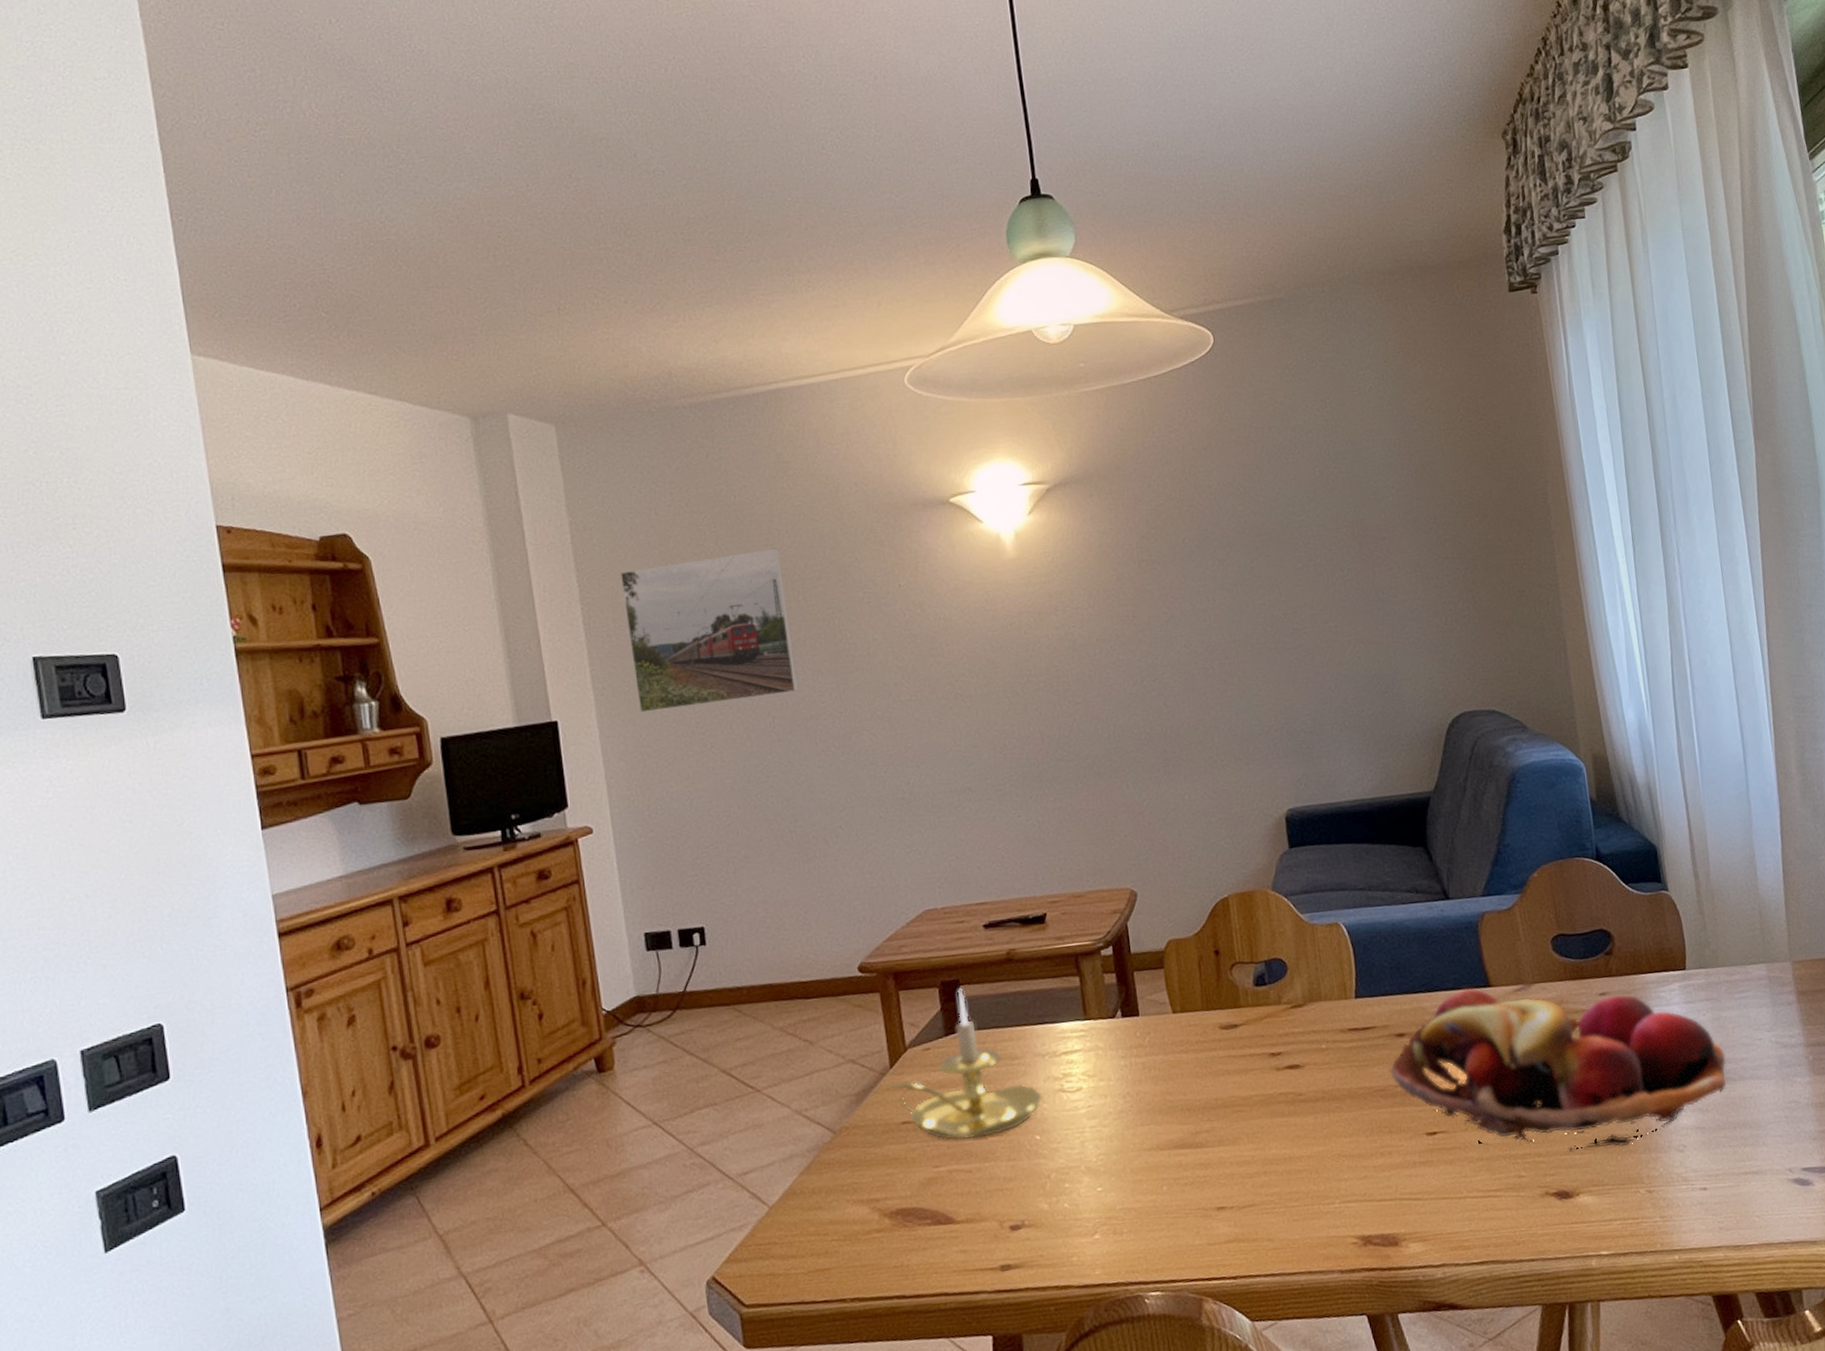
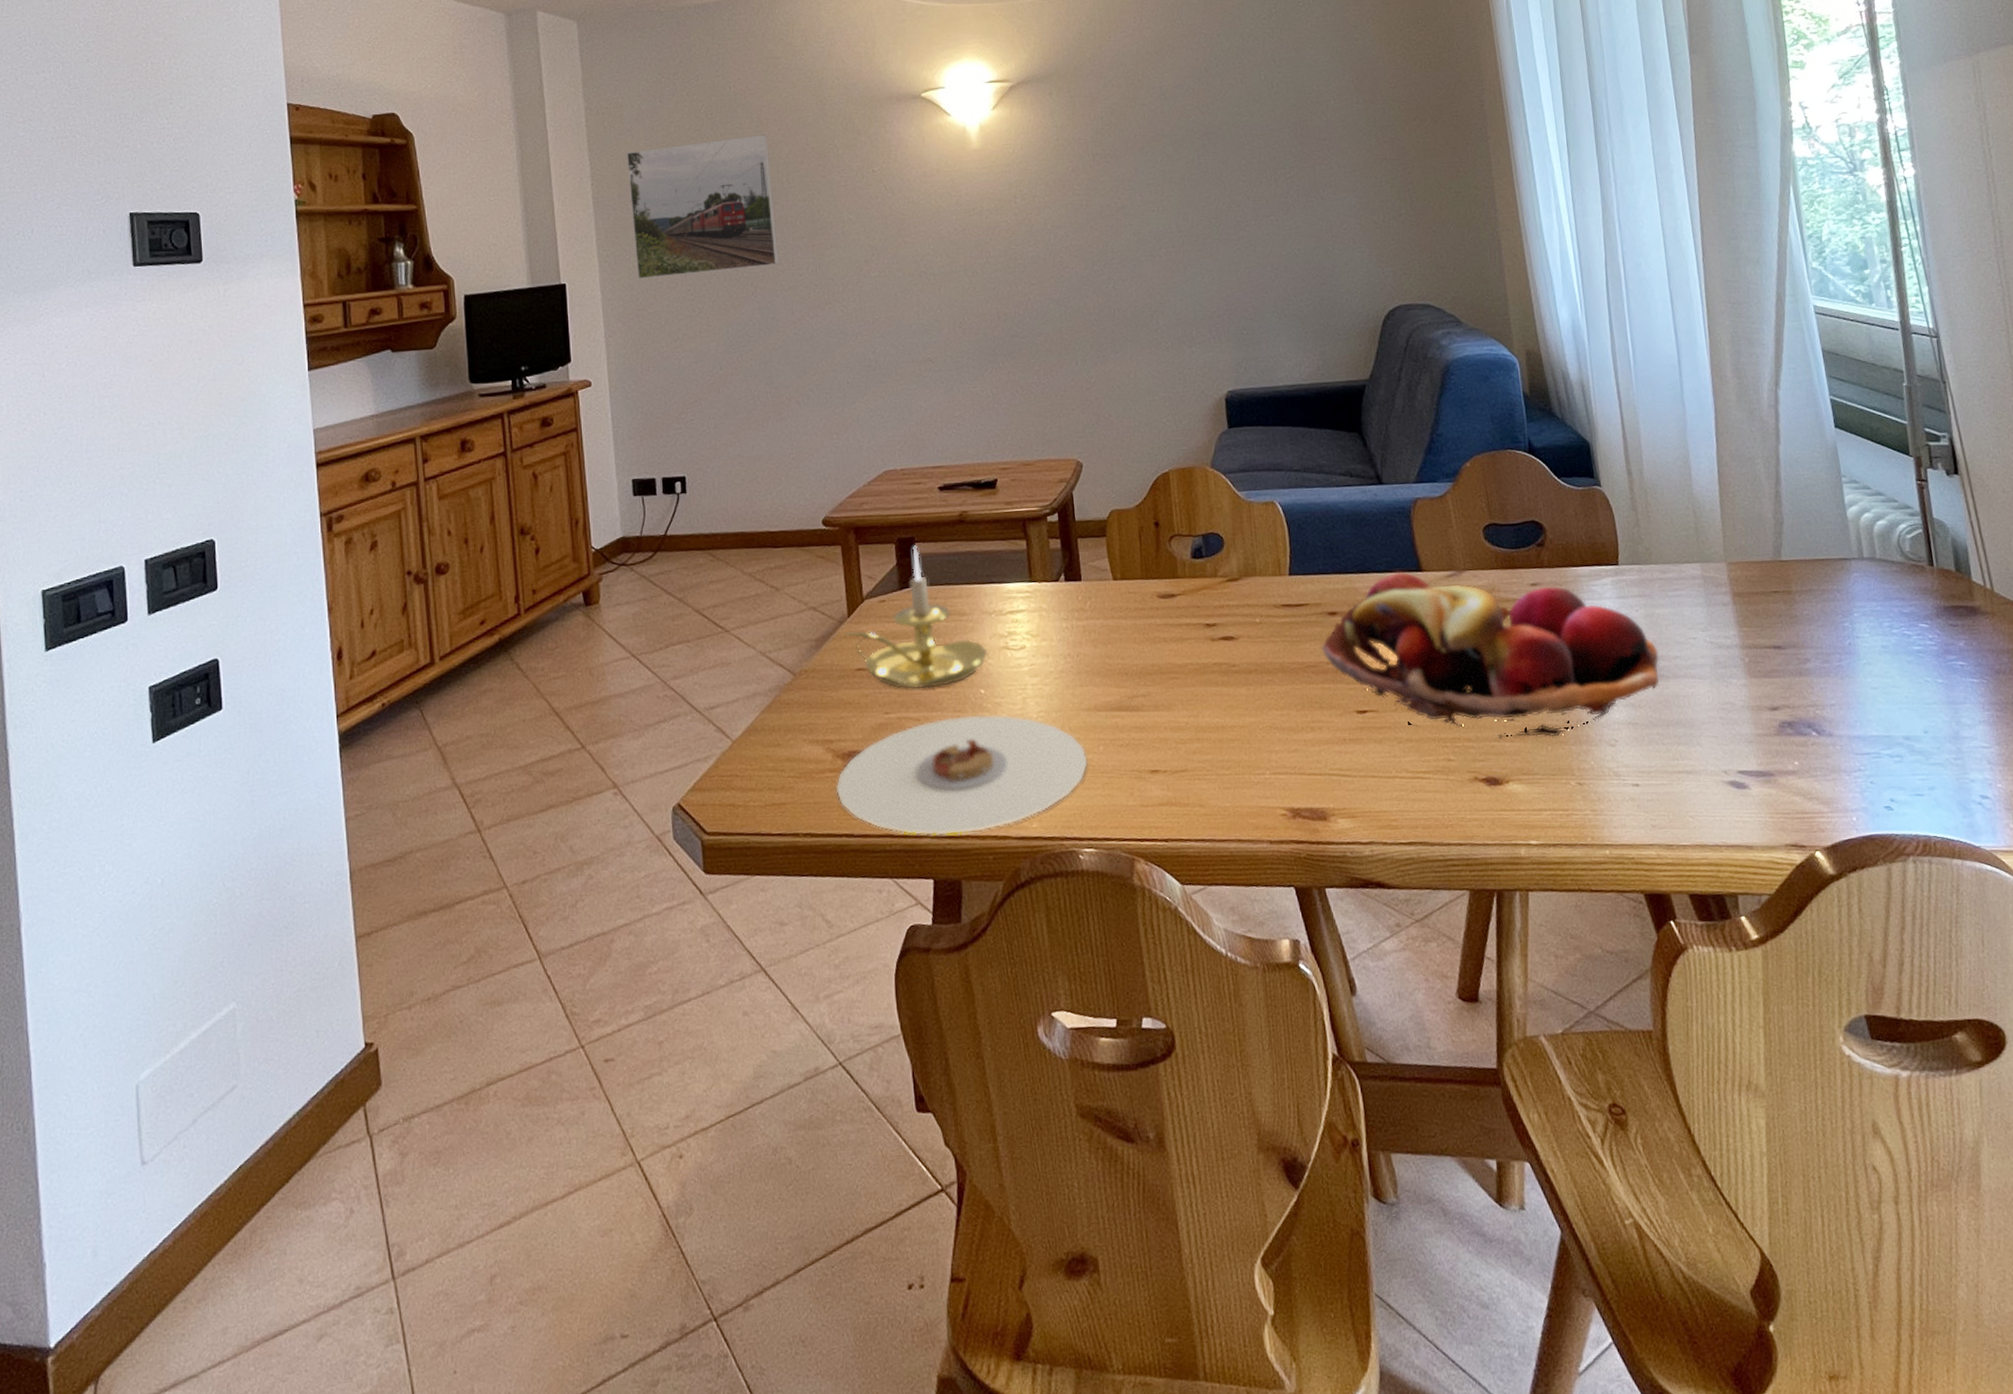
plate: none [884,1160,1151,1291] -> present [835,714,1088,835]

